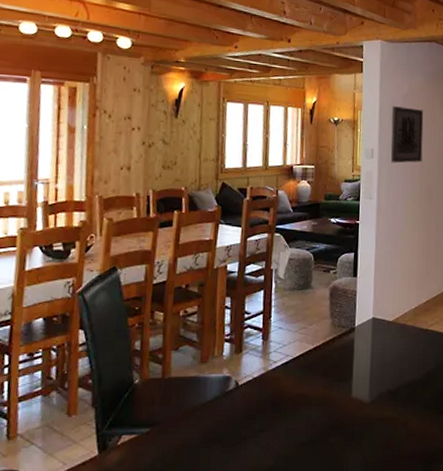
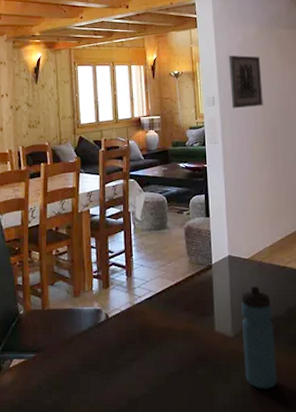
water bottle: none [378,350,411,455] -> present [241,286,278,389]

